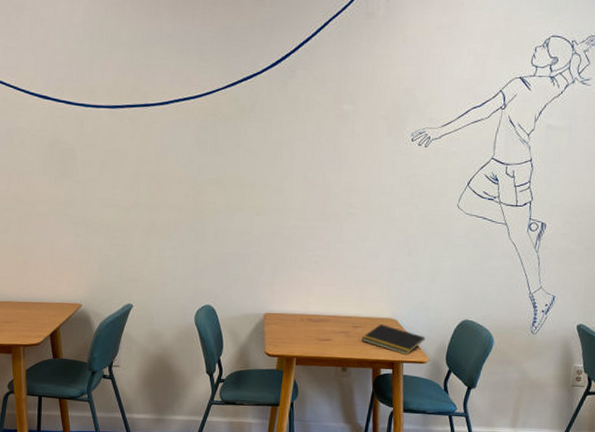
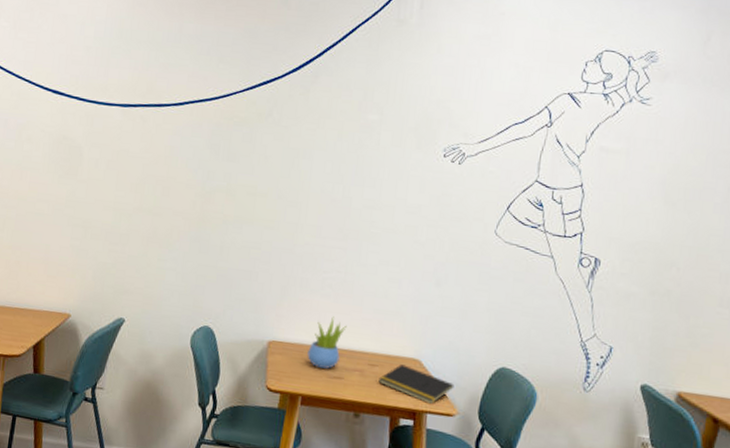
succulent plant: none [299,288,332,333] -> present [307,316,347,369]

